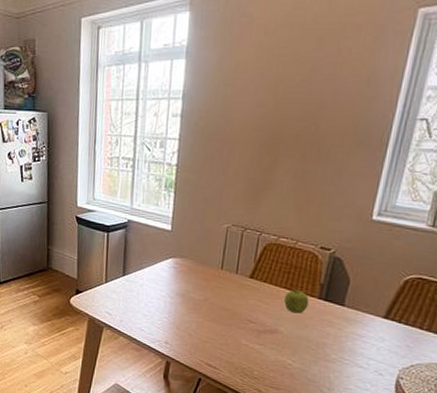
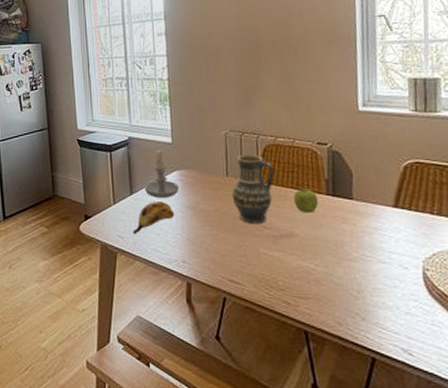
banana: none [120,285,164,313] -> present [132,202,175,235]
candle: none [138,234,172,283] -> present [145,147,179,198]
vase: none [223,249,271,318] -> present [232,153,274,223]

